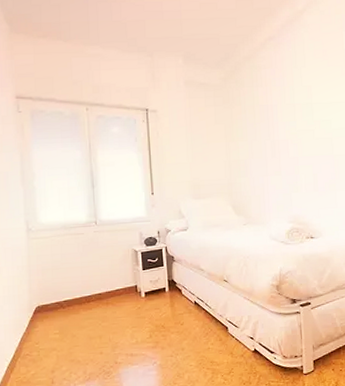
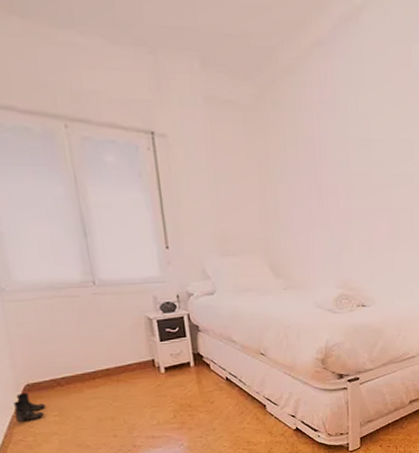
boots: none [25,313,50,339] -> present [14,393,46,422]

